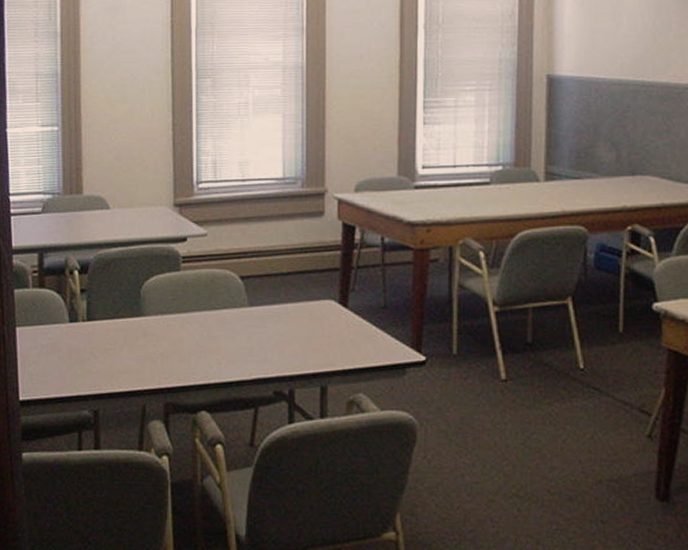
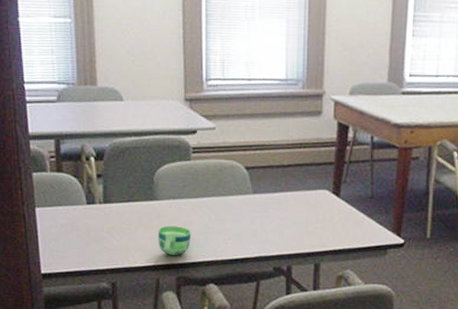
cup: none [145,344,181,378] -> present [158,226,191,255]

